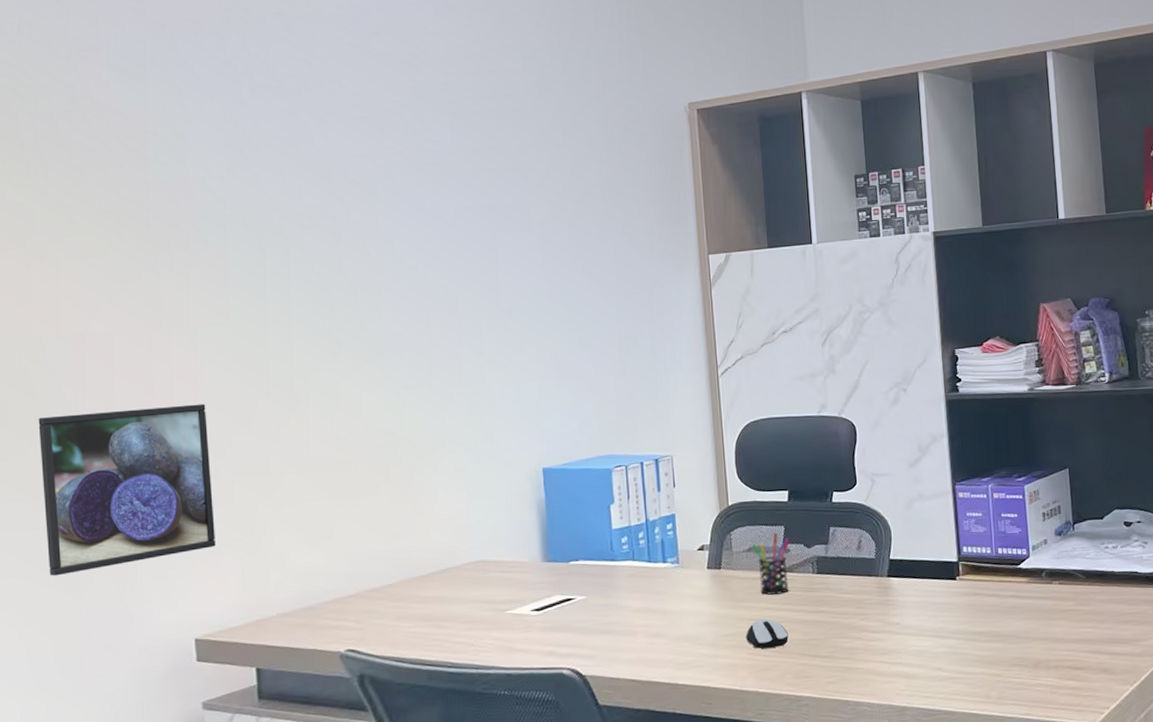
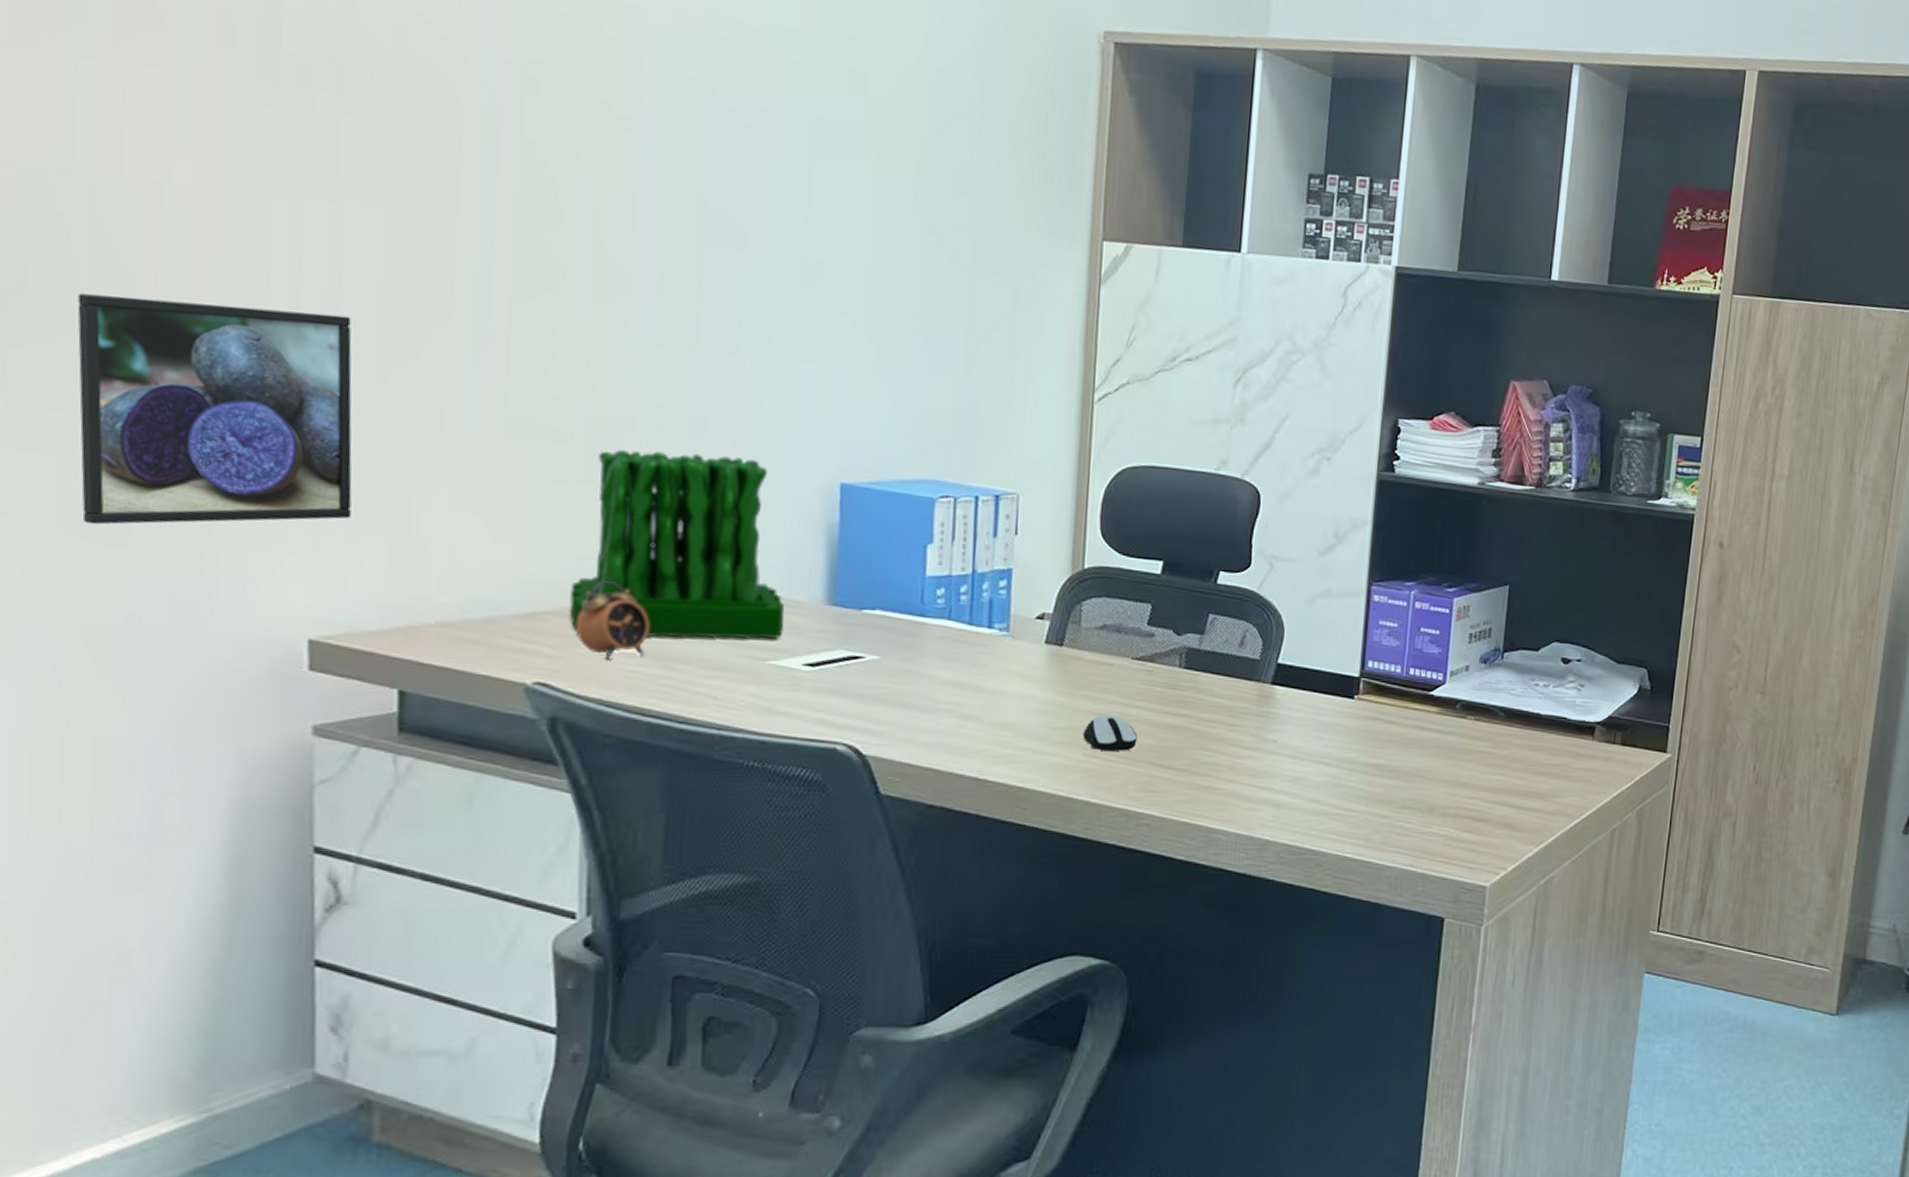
plant: none [364,460,515,608] -> present [569,450,785,639]
alarm clock: none [370,565,420,626] -> present [575,580,649,660]
pen holder: present [751,532,790,595] -> none [1105,610,1157,687]

